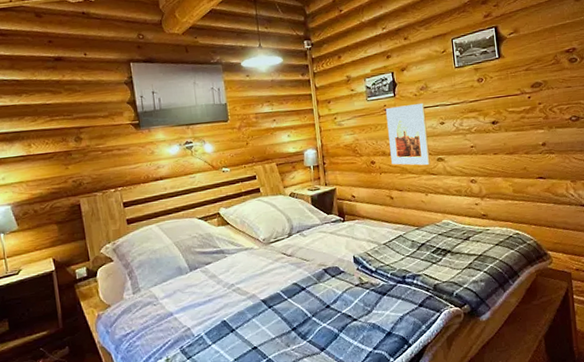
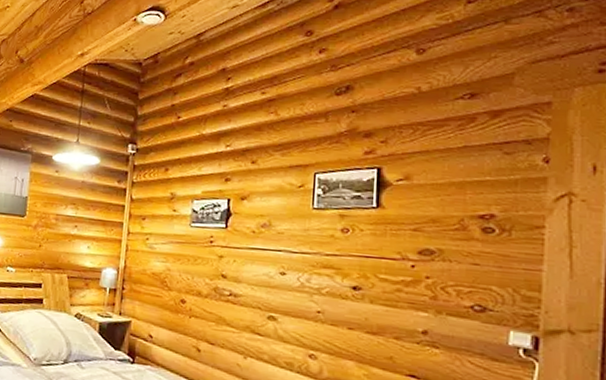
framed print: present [386,103,430,166] -> none [207,240,263,322]

